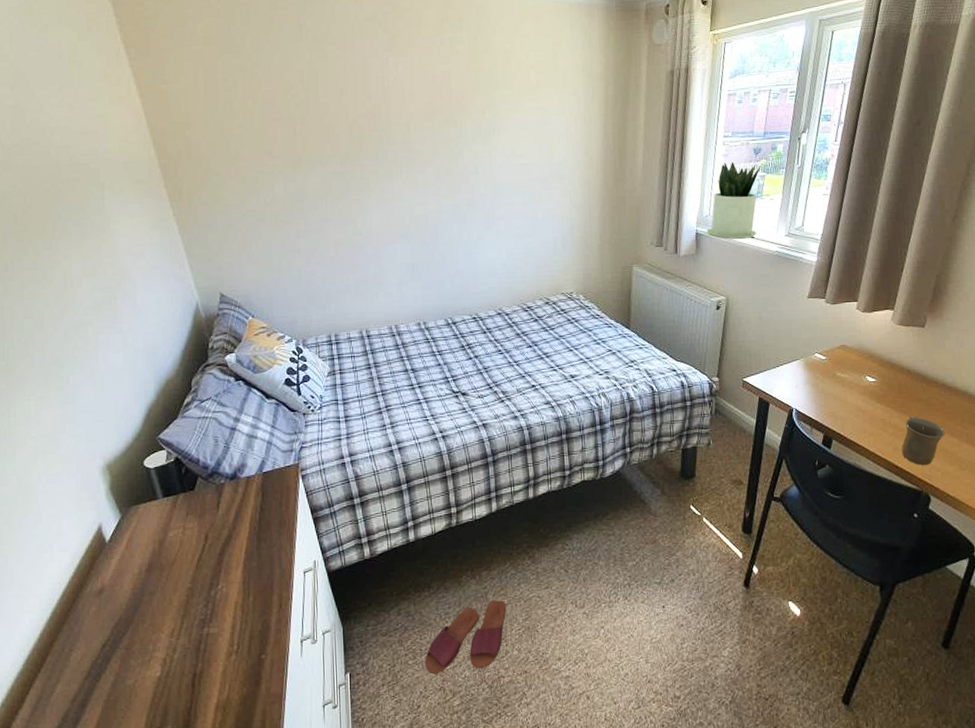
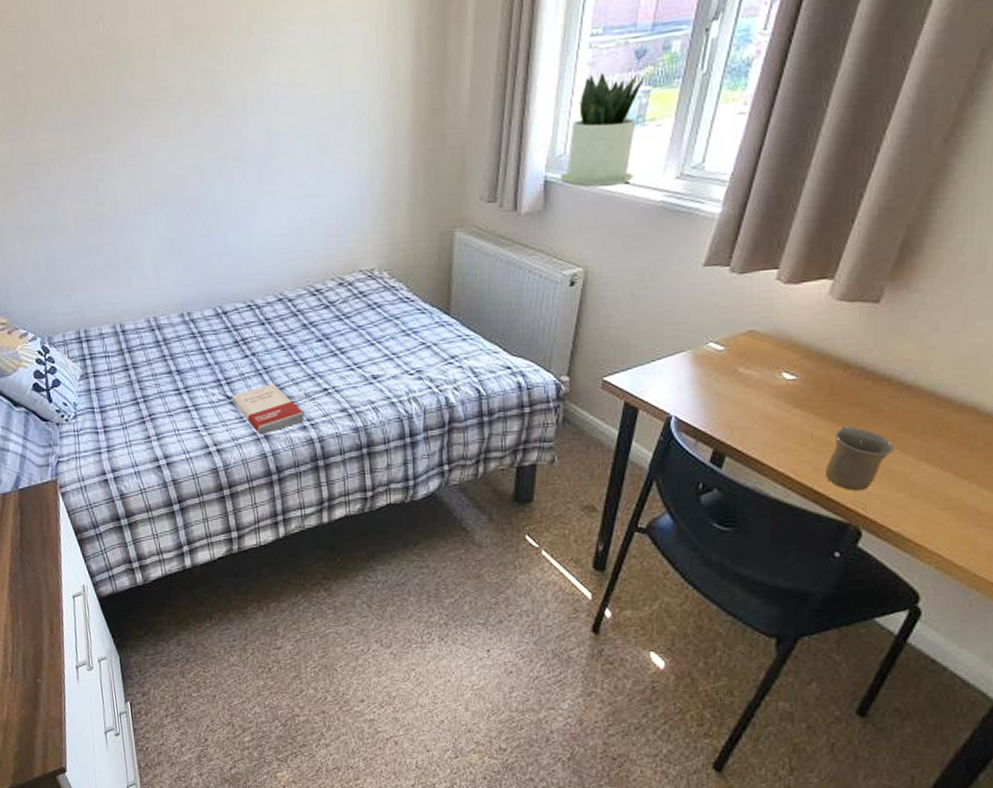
slippers: present [425,600,506,674] -> none [210,635,300,708]
book: none [456,381,516,424] -> present [231,384,304,435]

